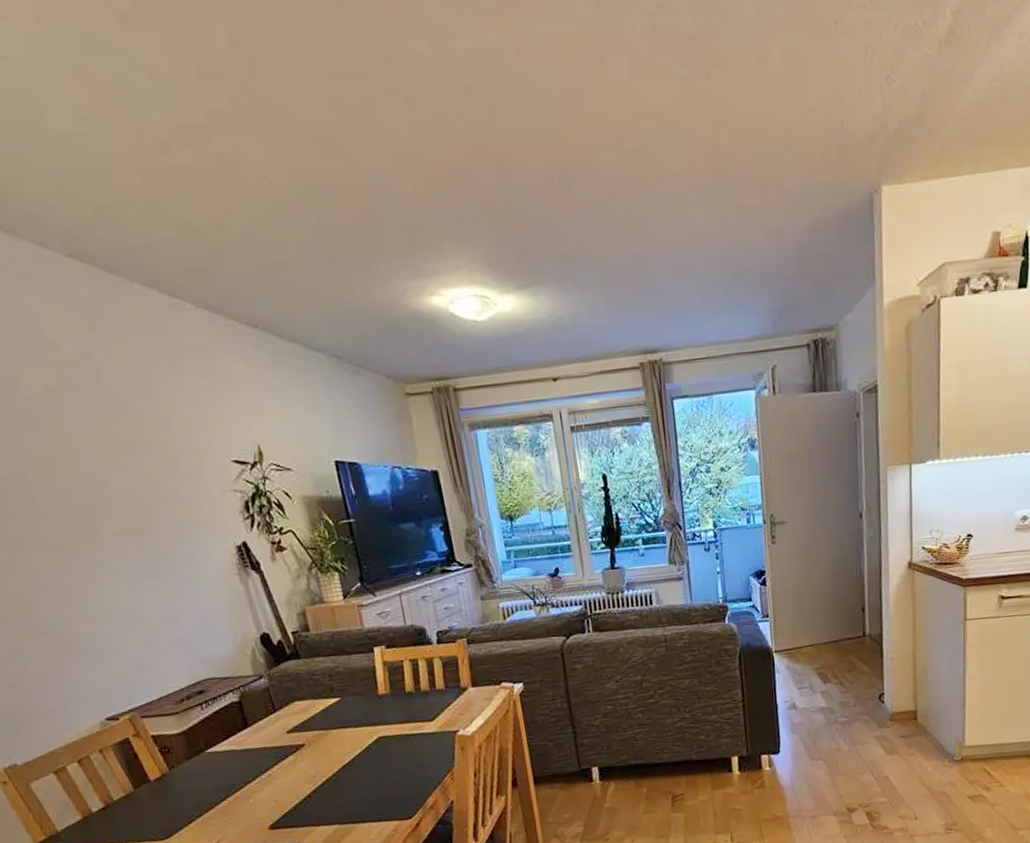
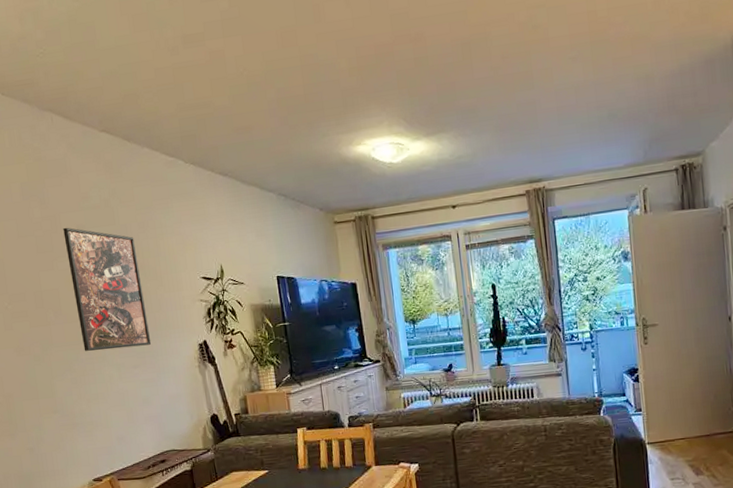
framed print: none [23,389,171,557] -> present [63,227,152,351]

